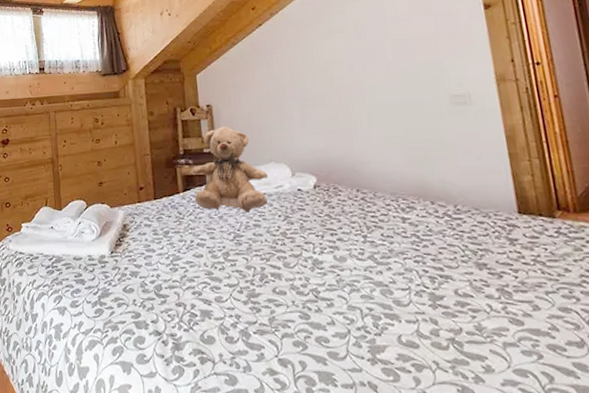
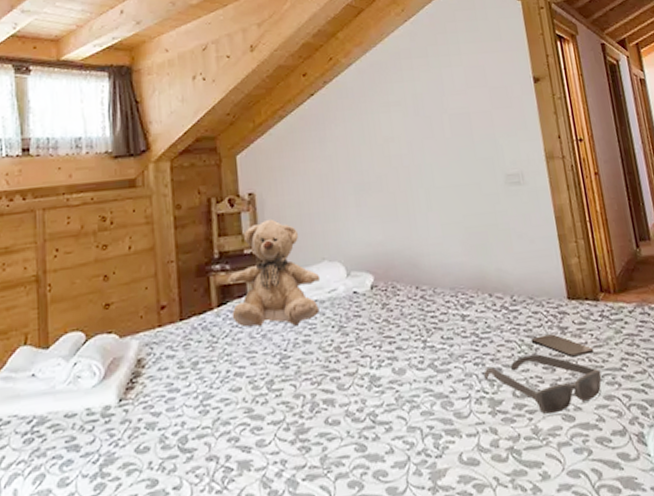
glasses: none [424,260,557,316] -> present [484,354,602,415]
smartphone: none [475,244,547,267] -> present [531,334,593,358]

